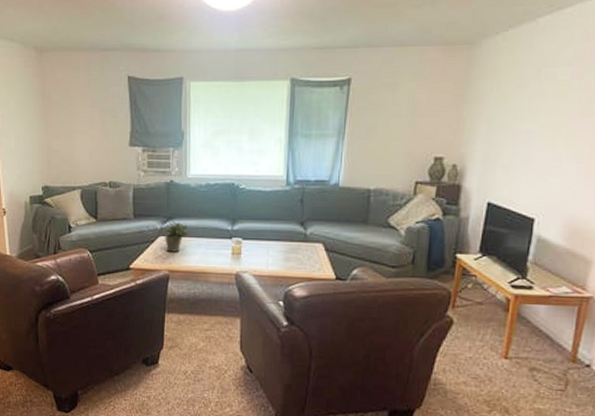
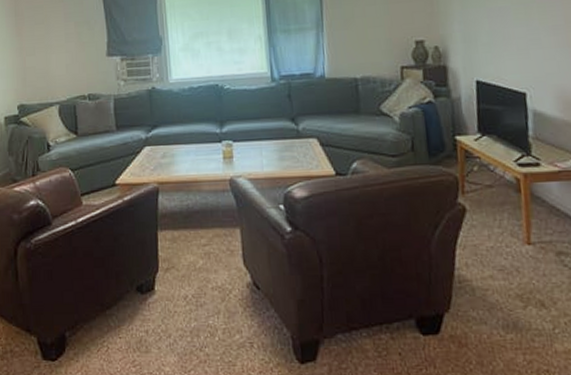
potted plant: present [164,220,188,252] -> none [149,128,175,163]

